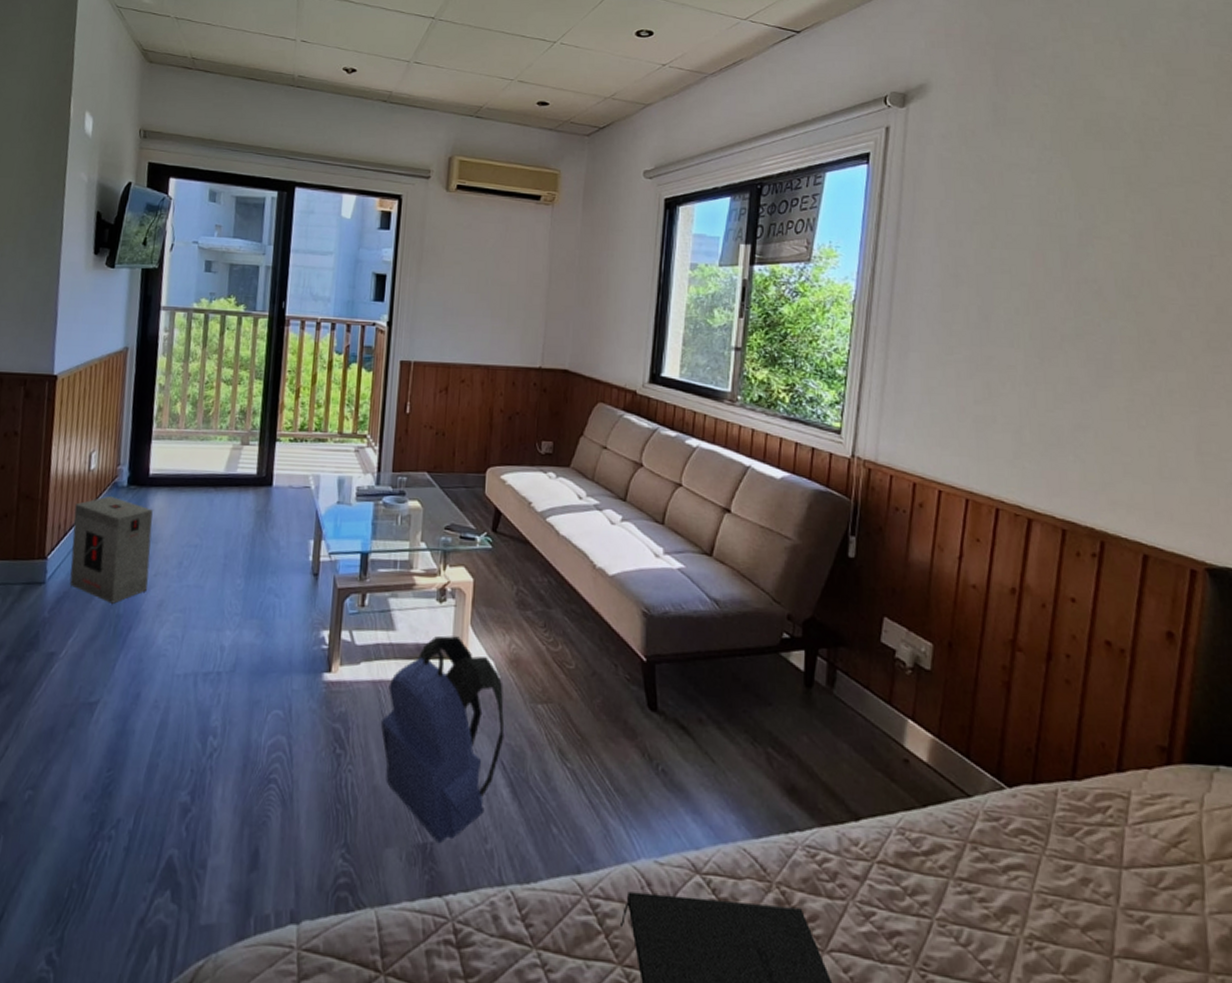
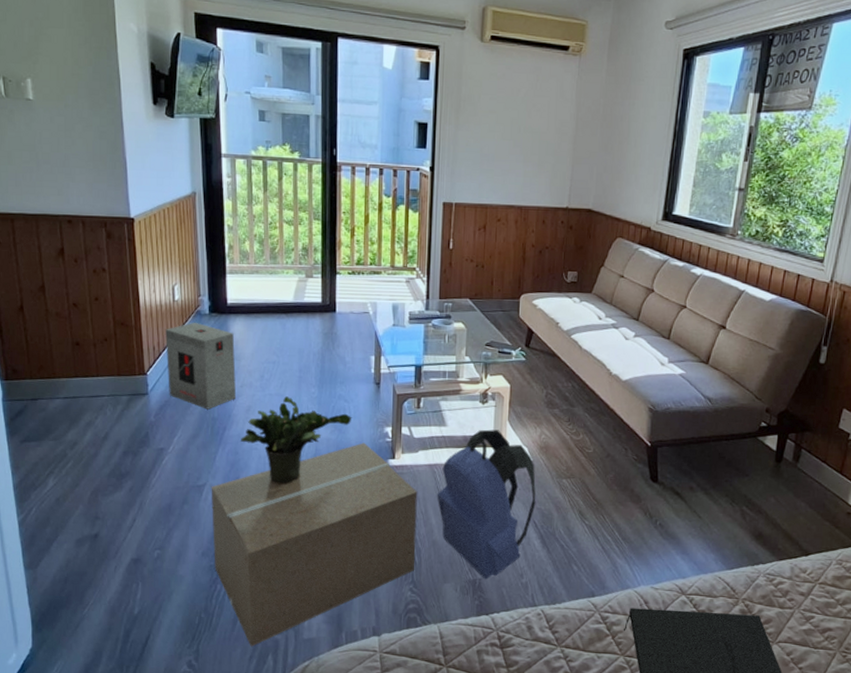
cardboard box: none [97,650,357,935] -> present [211,442,418,647]
potted plant: none [147,589,283,704] -> present [241,396,352,485]

